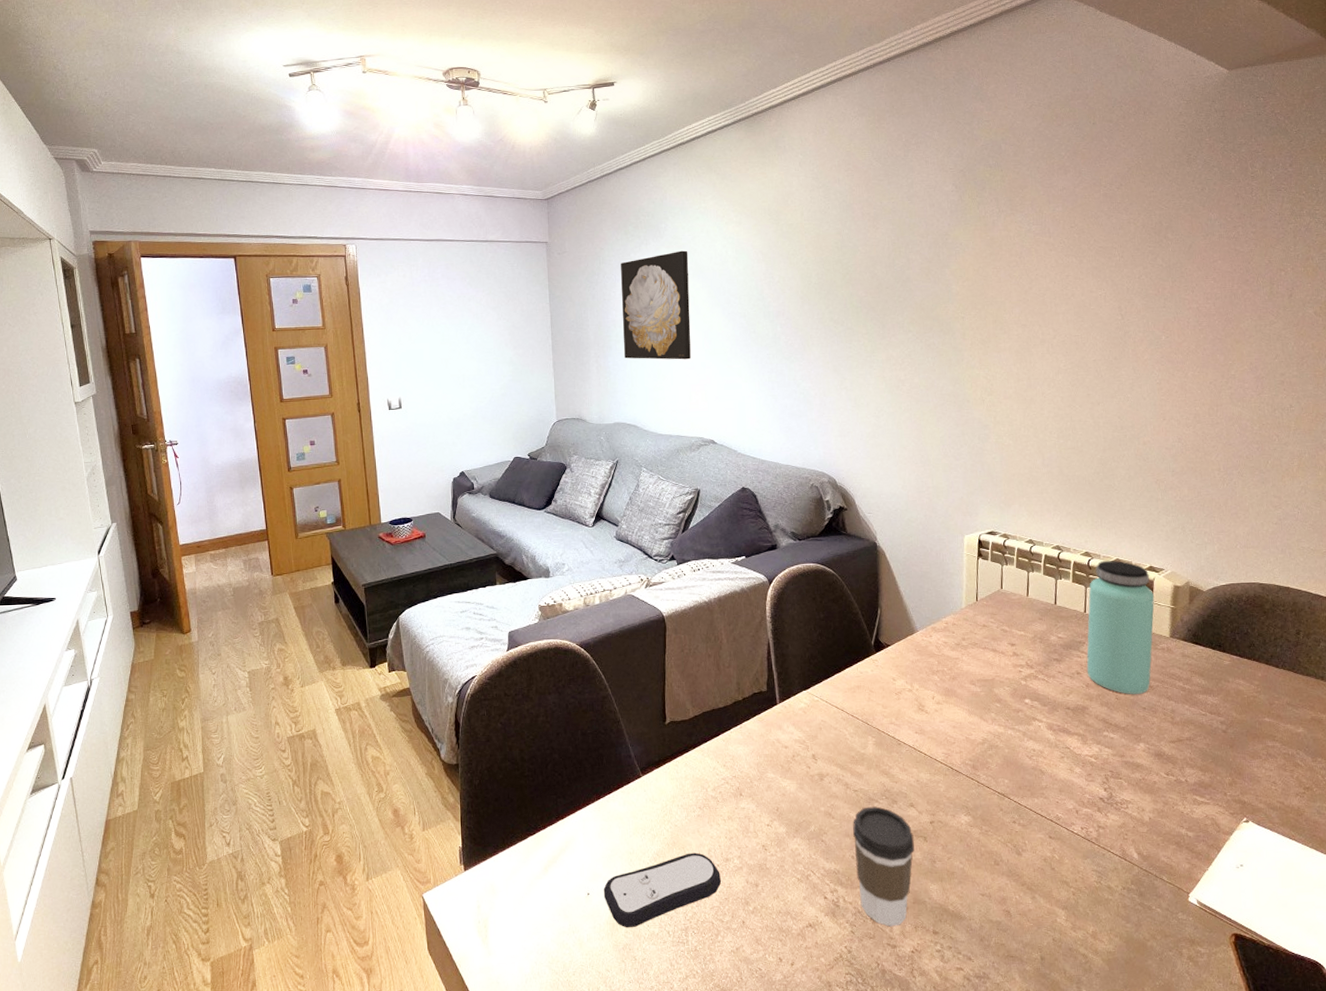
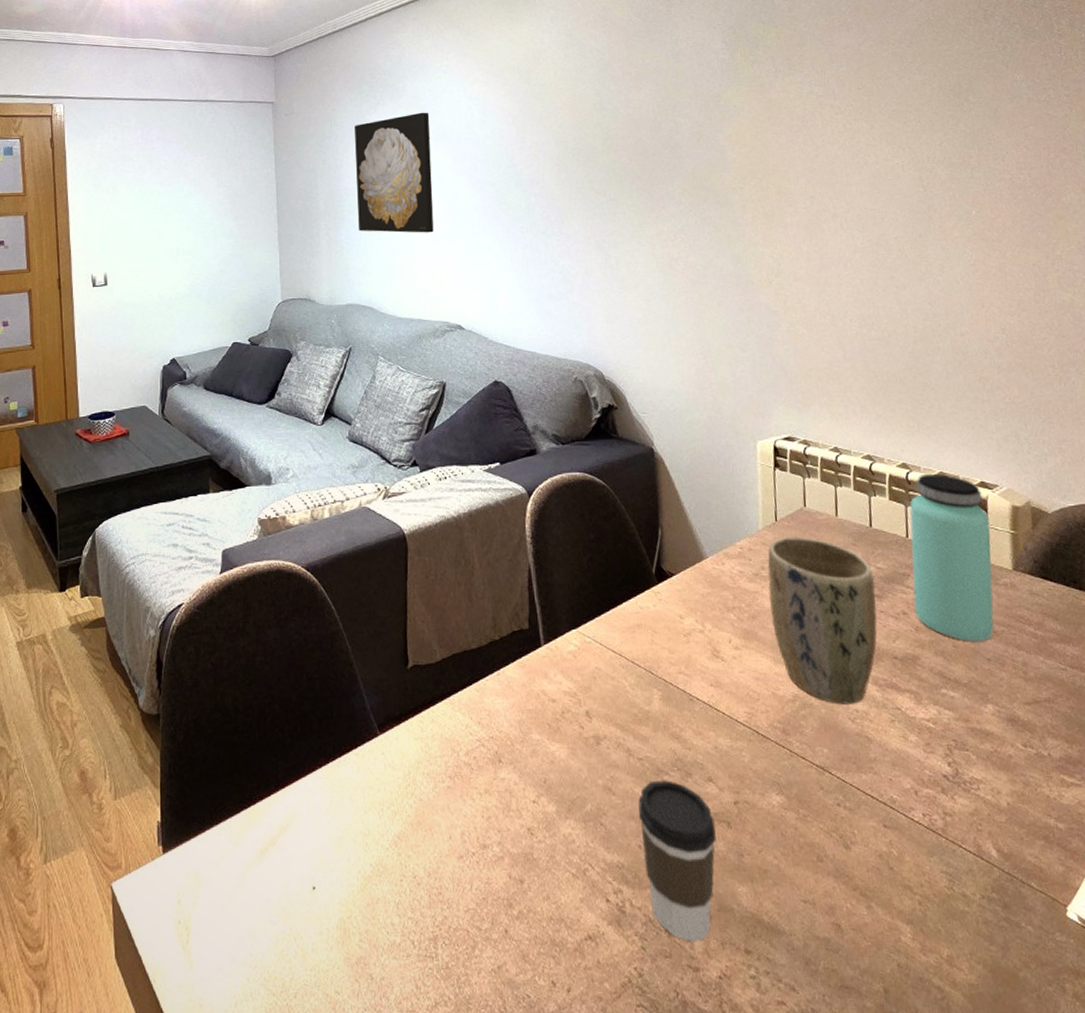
remote control: present [603,852,722,928] -> none [332,836,478,936]
plant pot: none [967,613,1056,746] -> present [768,536,877,704]

